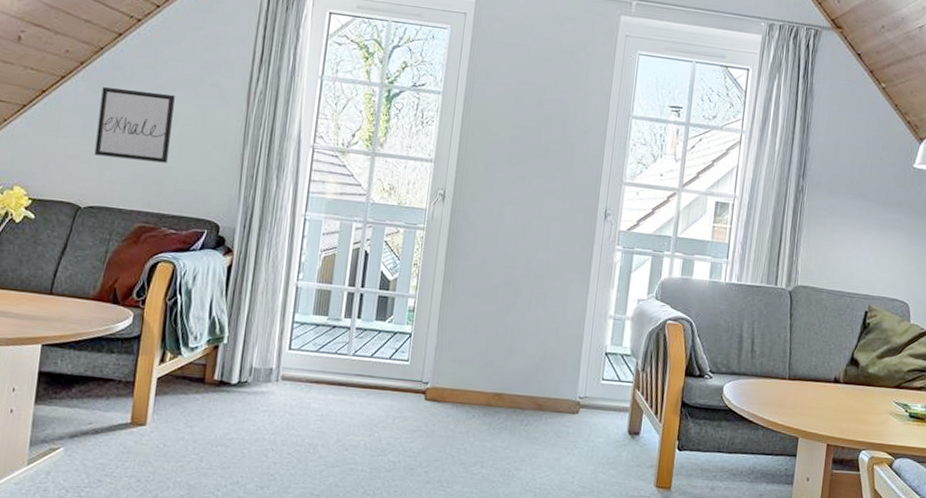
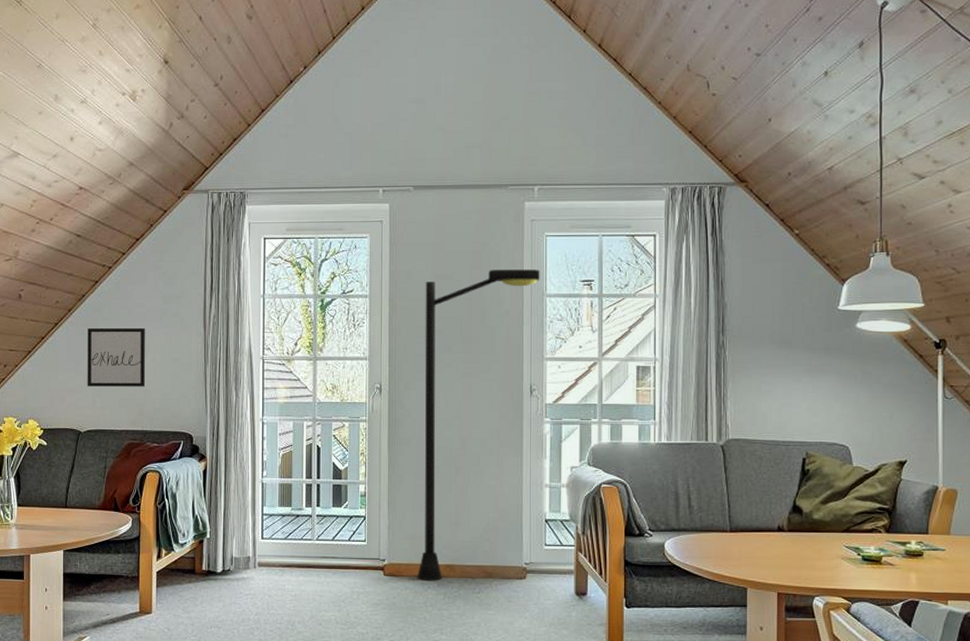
floor lamp: none [462,82,629,410] -> present [418,269,540,581]

